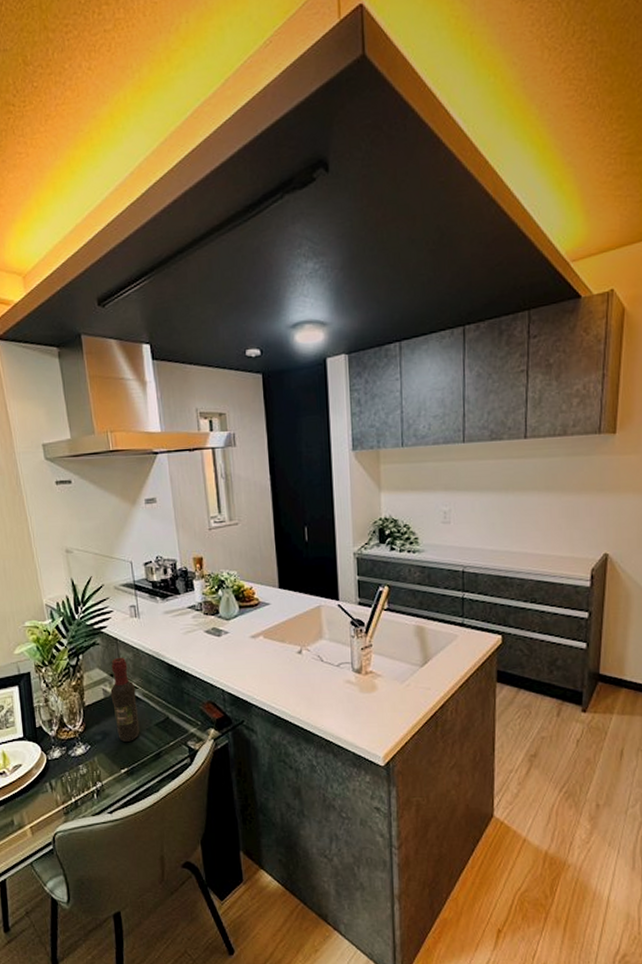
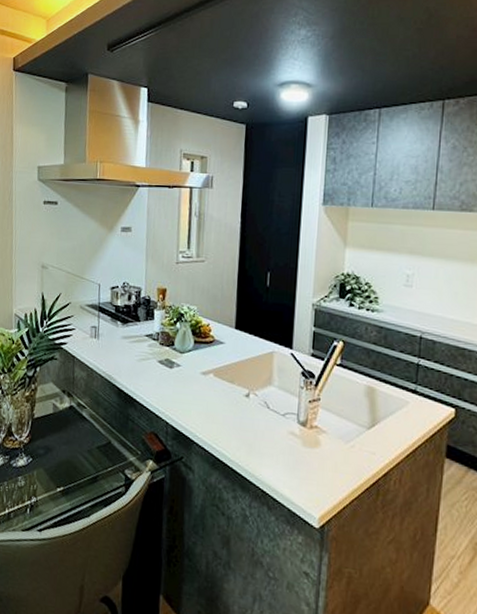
wine bottle: present [110,657,140,742] -> none [59,374,84,461]

